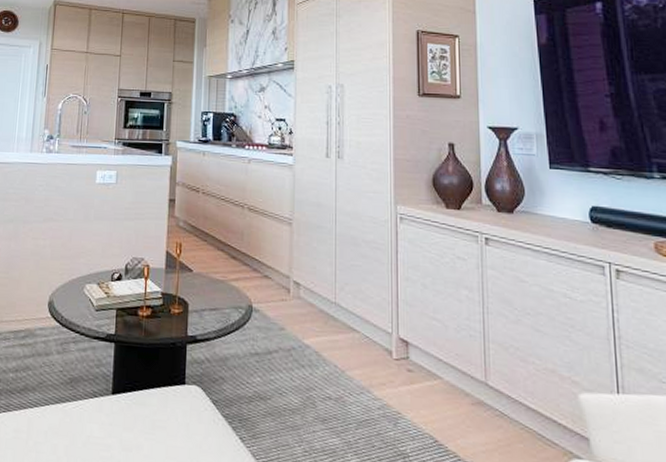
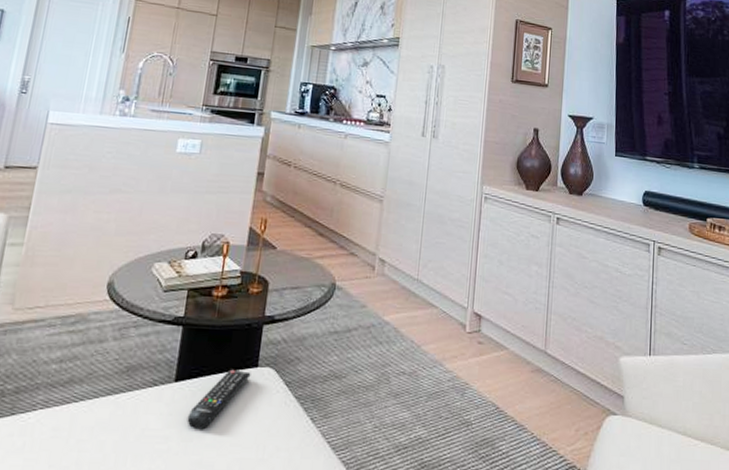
remote control: none [125,385,179,441] -> present [187,369,251,430]

